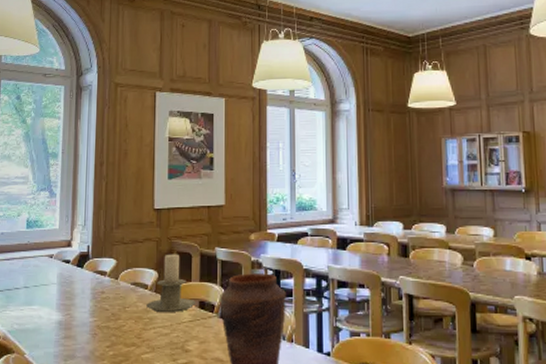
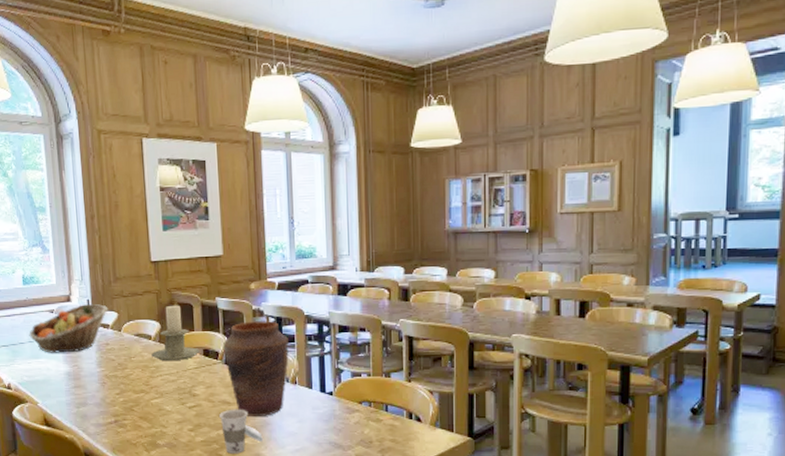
fruit basket: none [25,250,108,301] -> present [29,304,108,353]

